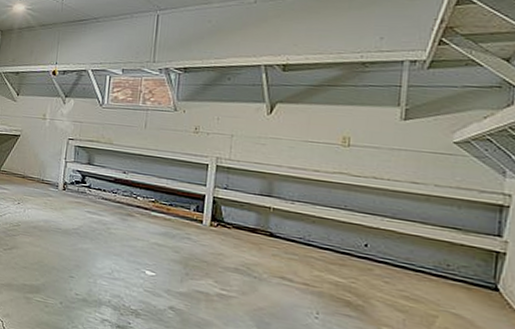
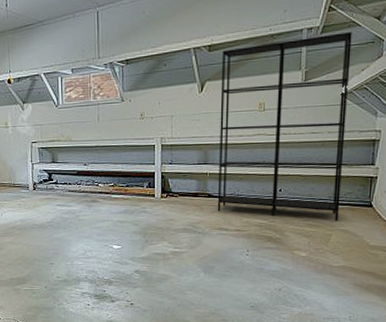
shelving unit: none [280,70,471,301] -> present [217,31,352,222]

